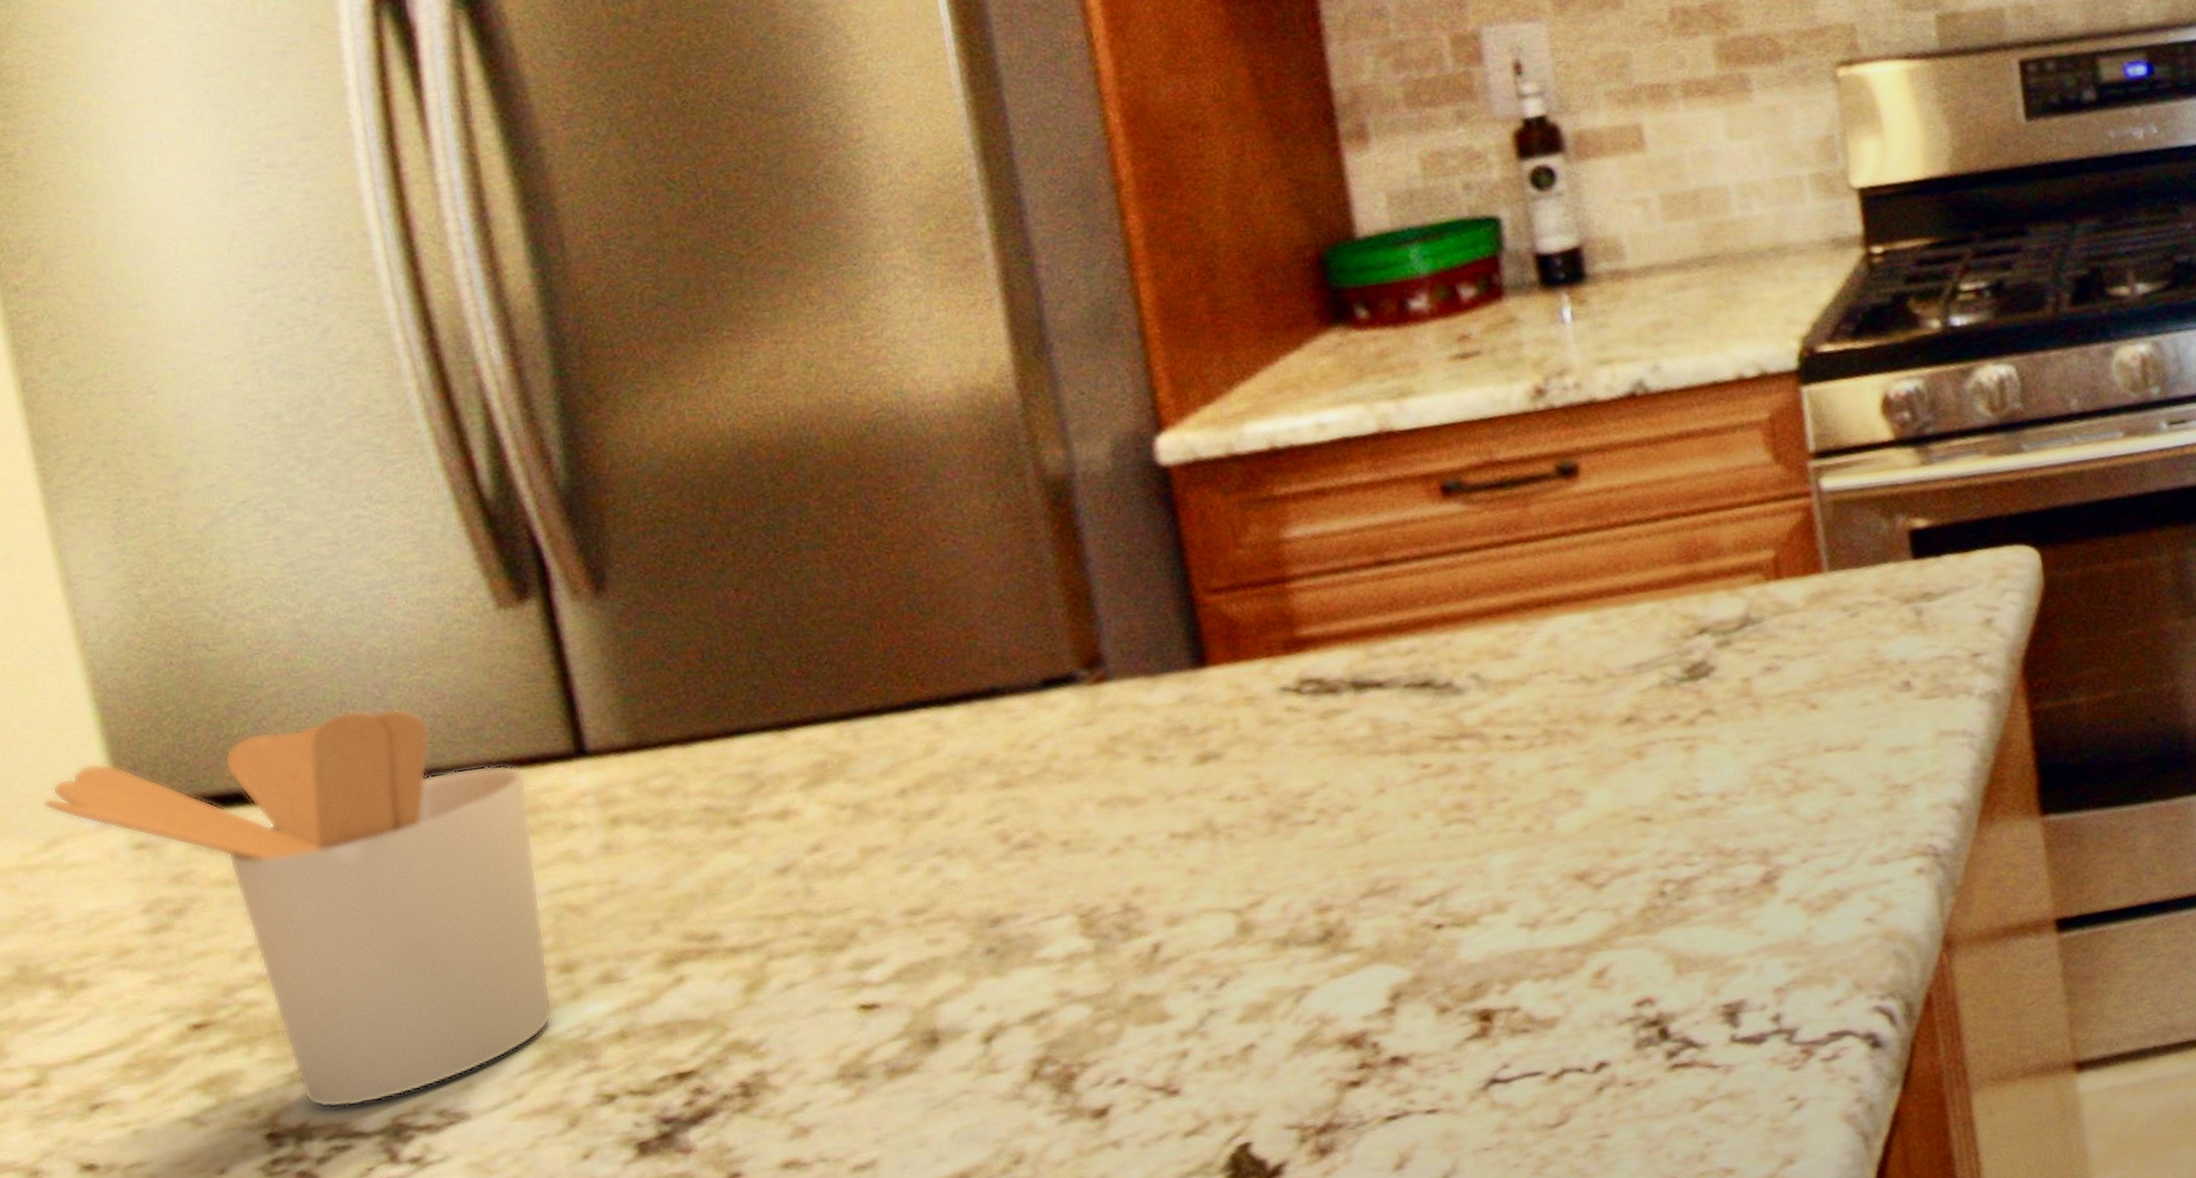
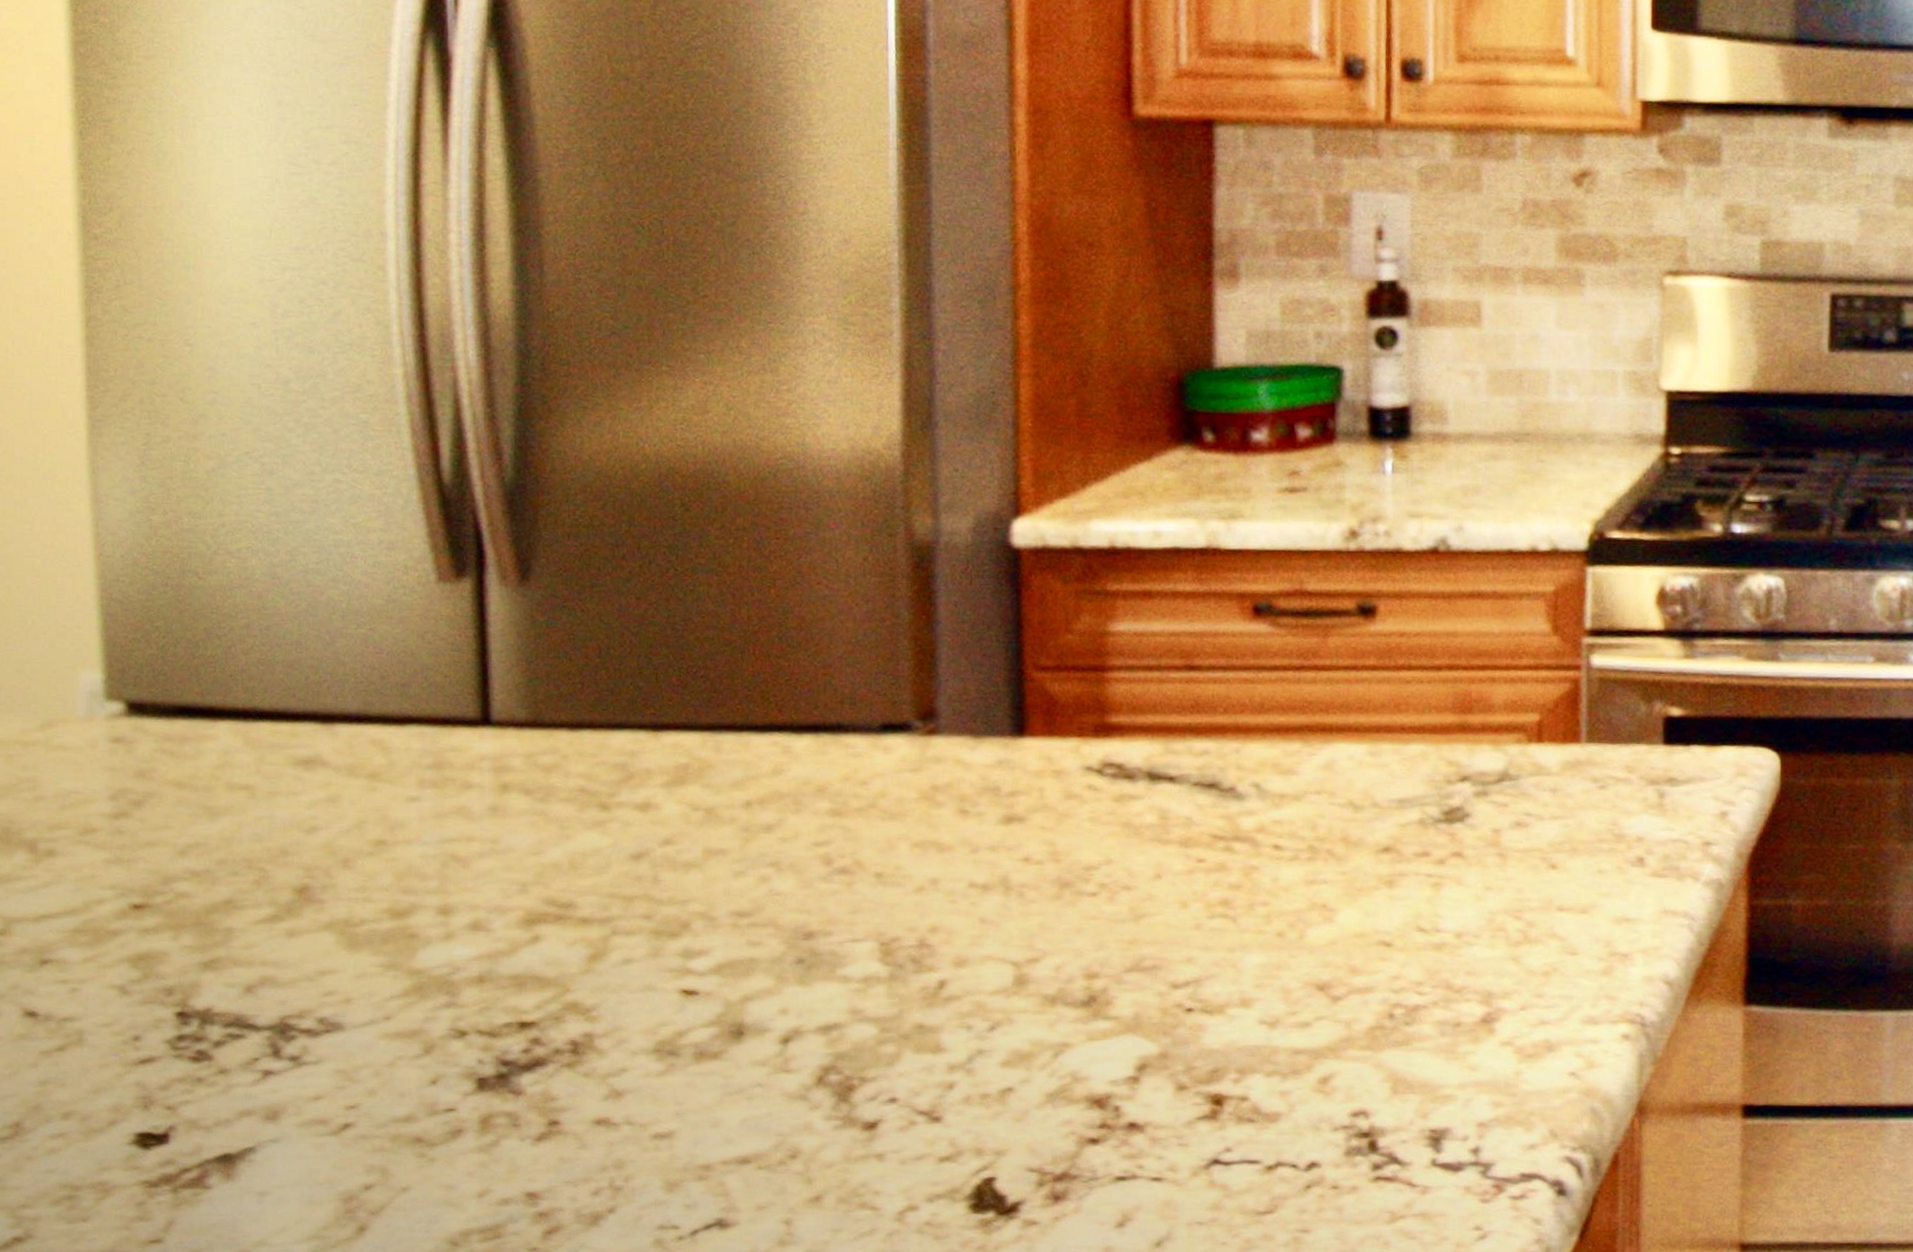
utensil holder: present [44,708,553,1109] -> none [46,650,437,1001]

